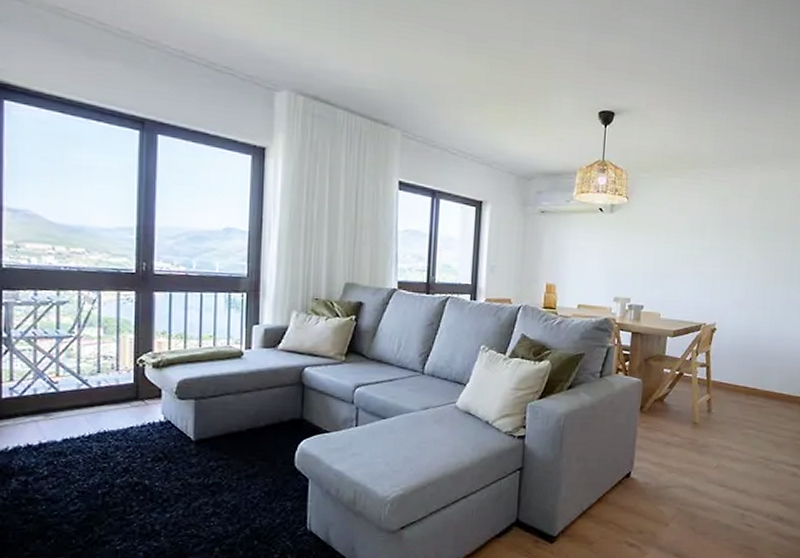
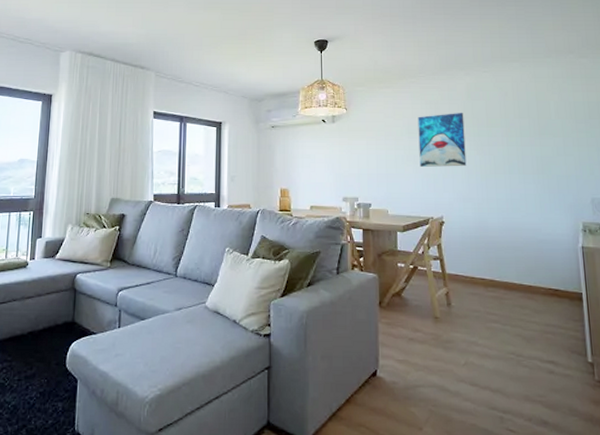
wall art: none [699,212,753,272] -> present [418,113,467,167]

